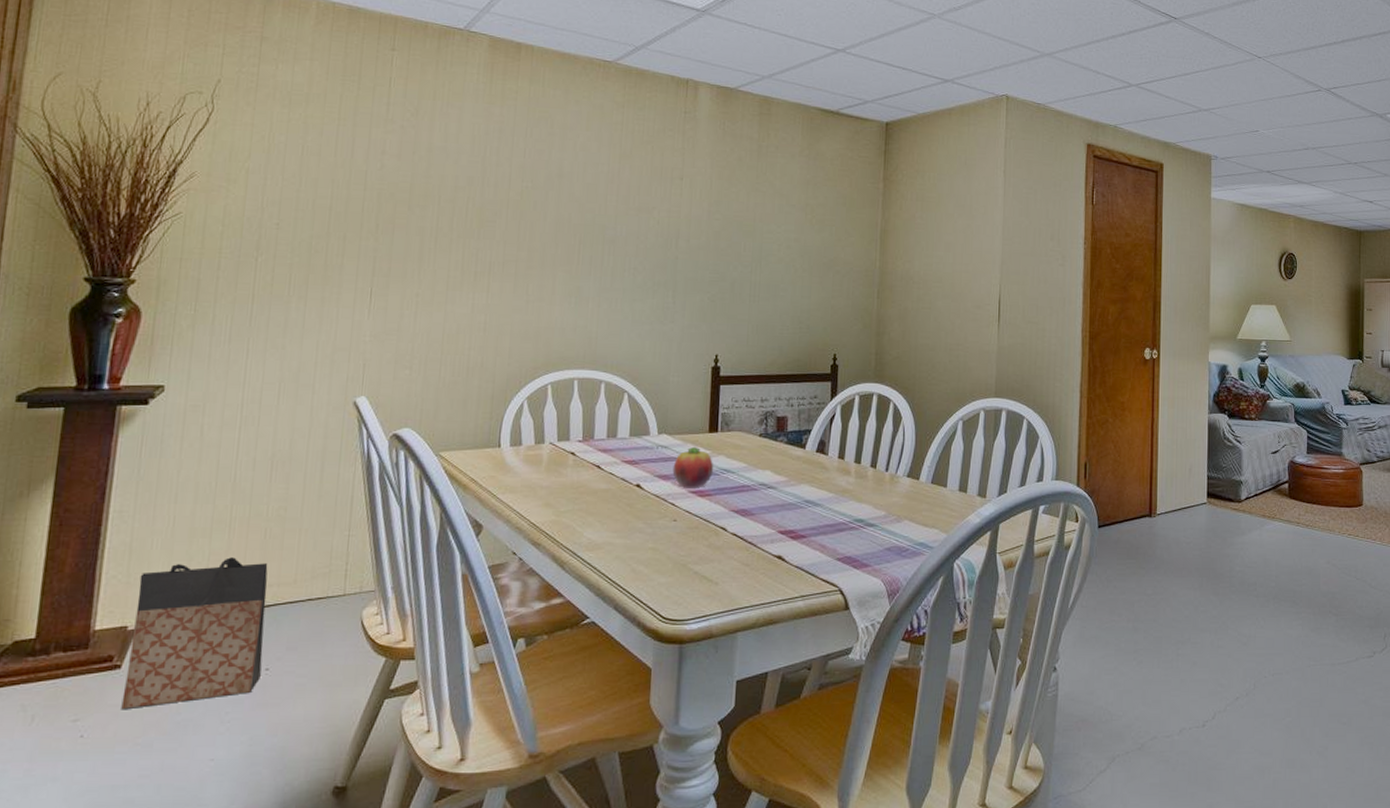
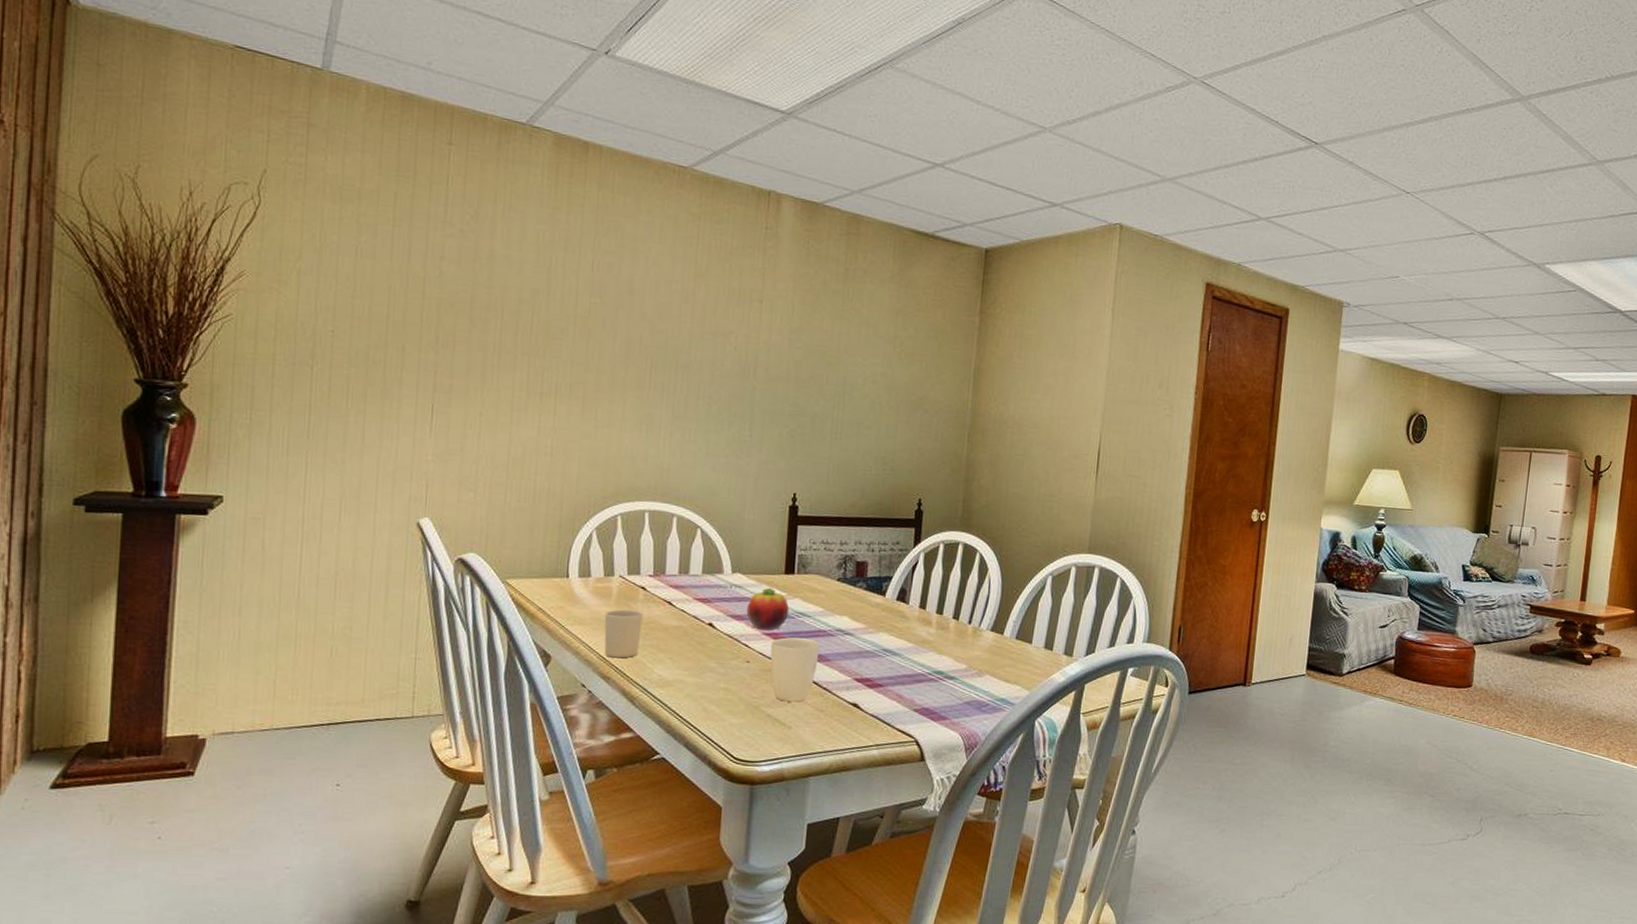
bag: present [121,557,268,710] -> none [196,673,335,816]
mug: none [535,475,573,524] -> present [604,609,643,658]
mug: none [696,494,744,558] -> present [770,637,820,702]

